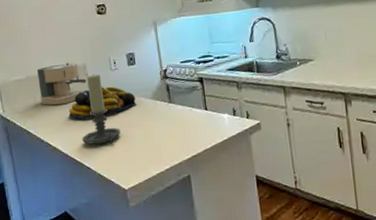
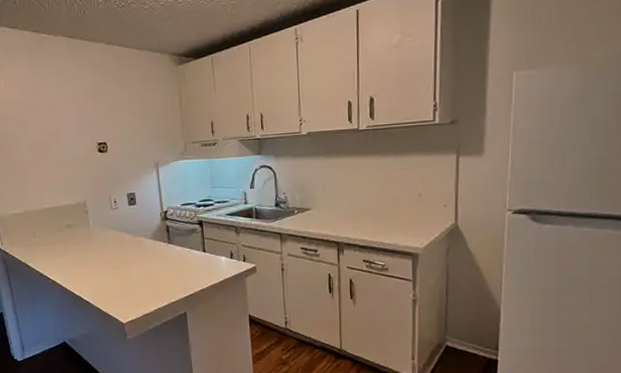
coffee maker: present [36,62,86,106] -> none [35,198,86,241]
fruit bowl: present [69,86,137,119] -> none [68,224,137,255]
candle holder: present [81,74,121,145] -> none [81,212,120,281]

